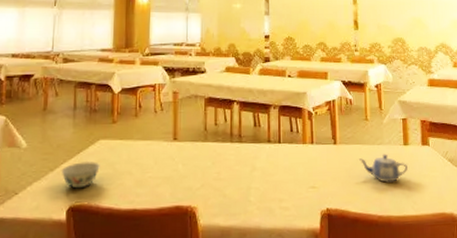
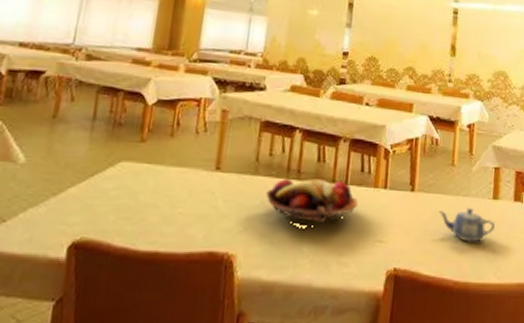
bowl: present [61,162,100,189] -> none [66,187,118,221]
fruit basket: none [215,139,291,177] -> present [265,177,358,223]

